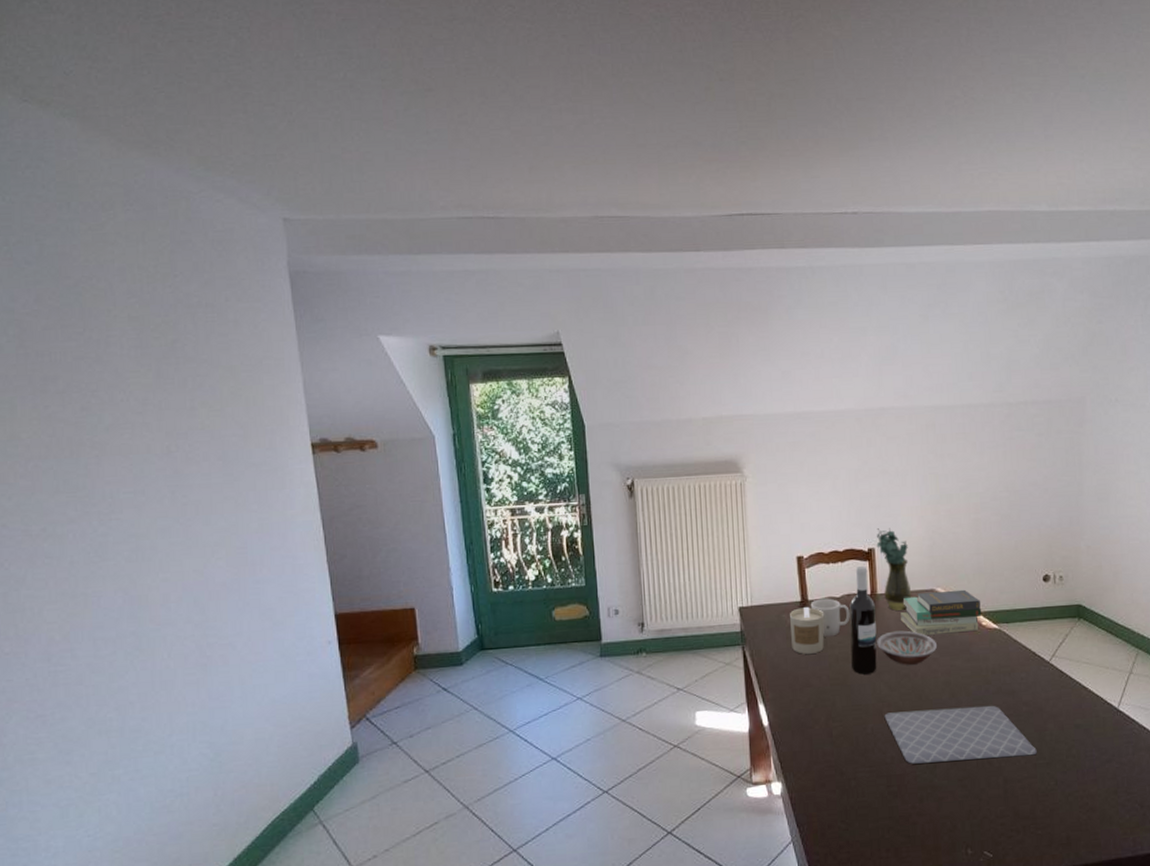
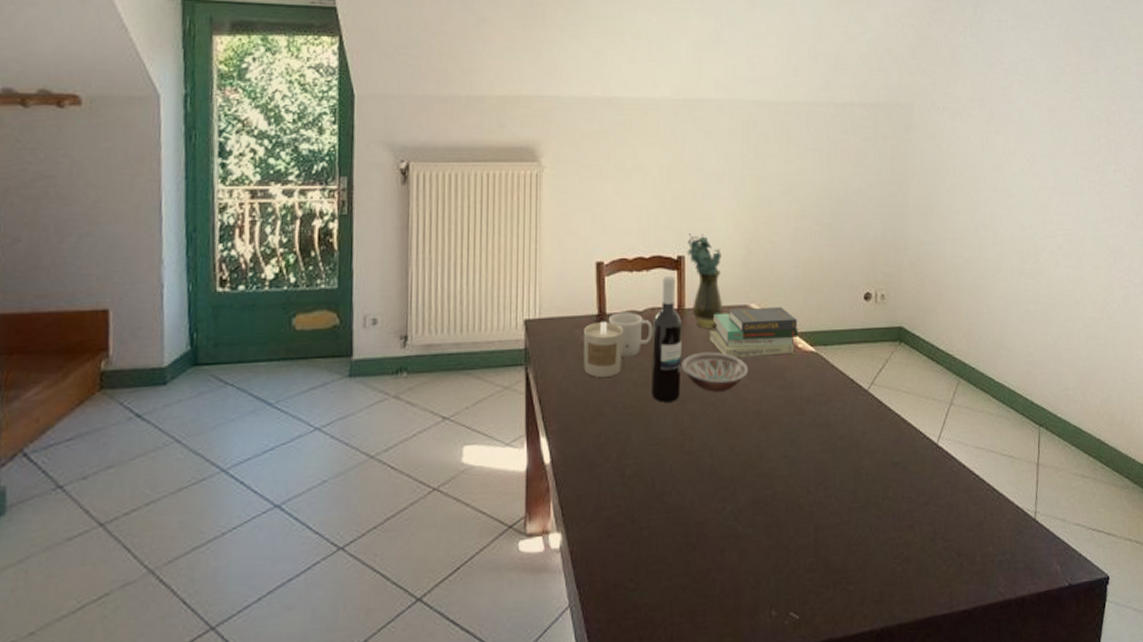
placemat: present [884,705,1037,764] -> none [685,439,851,509]

